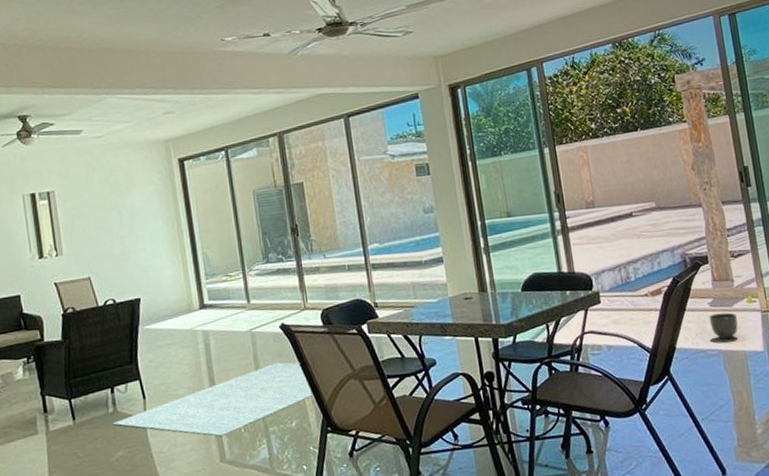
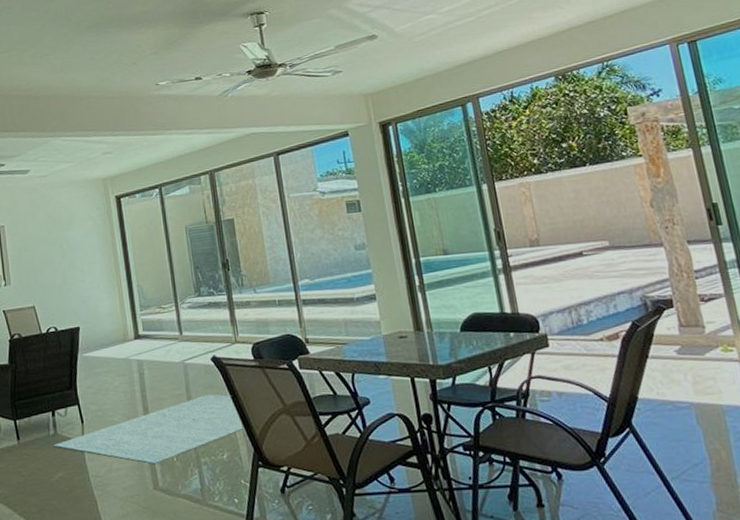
planter: present [709,312,738,340] -> none [676,361,712,392]

